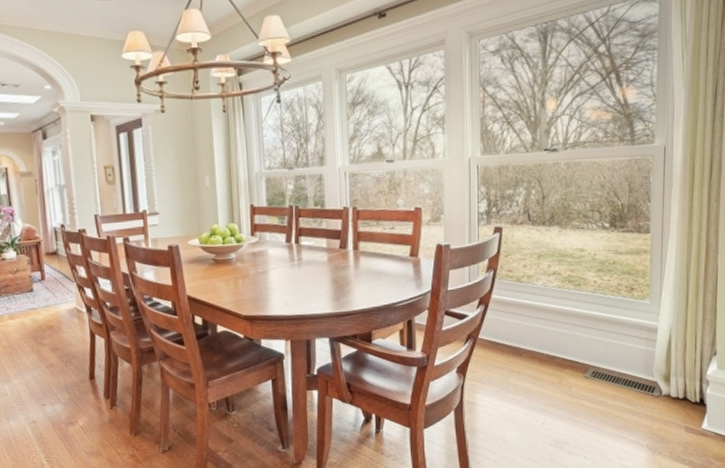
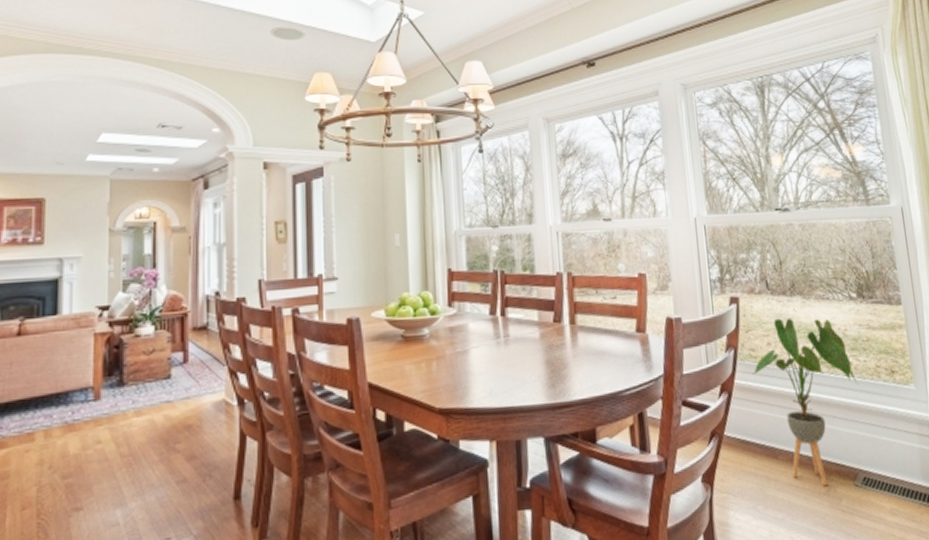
house plant: none [508,244,599,378] -> present [752,317,858,487]

